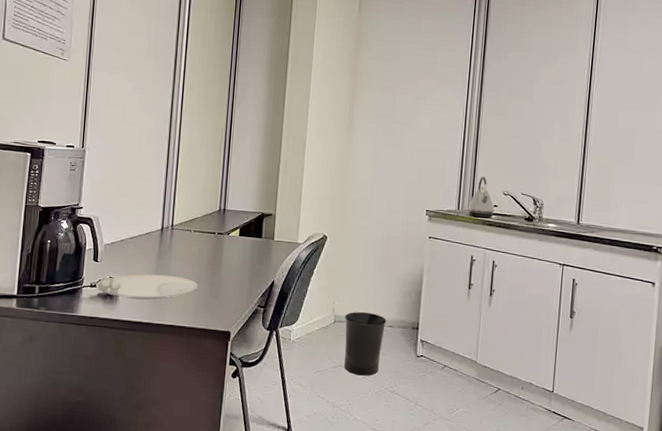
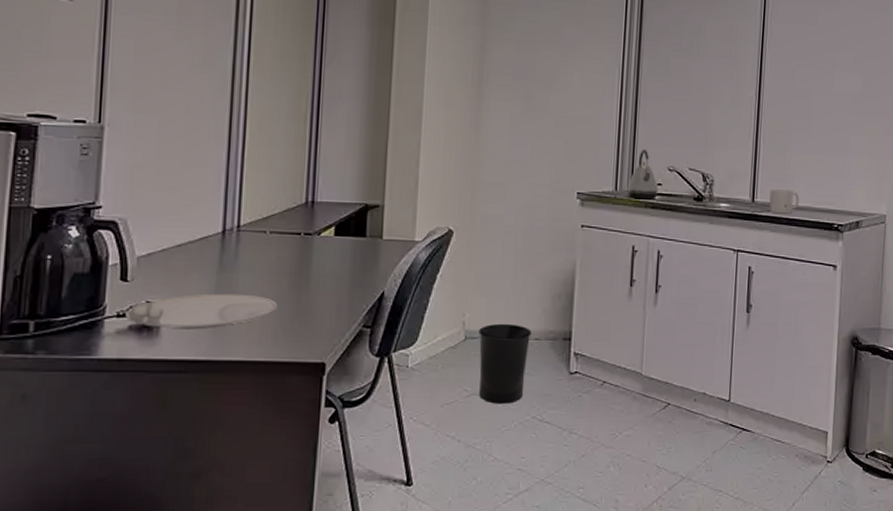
mug: none [593,213,622,236] -> present [769,188,800,214]

